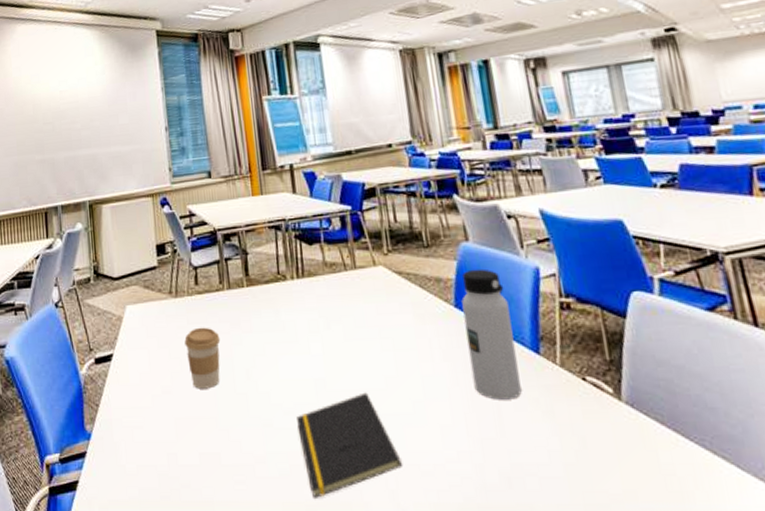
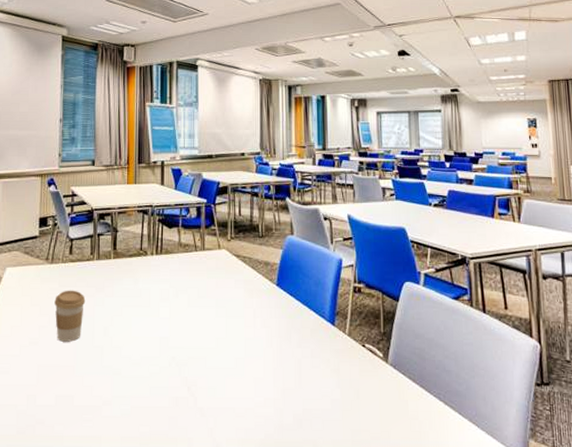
notepad: present [297,392,403,498] -> none [141,349,222,434]
water bottle: present [461,268,522,400] -> none [282,257,318,360]

